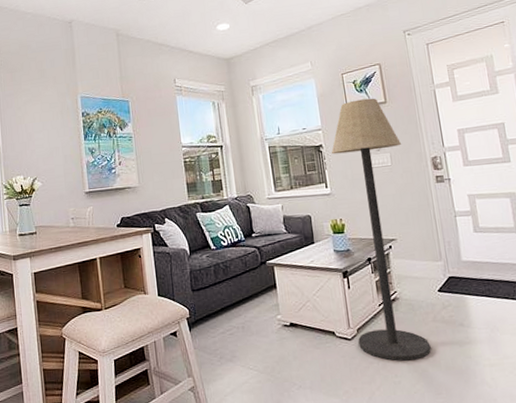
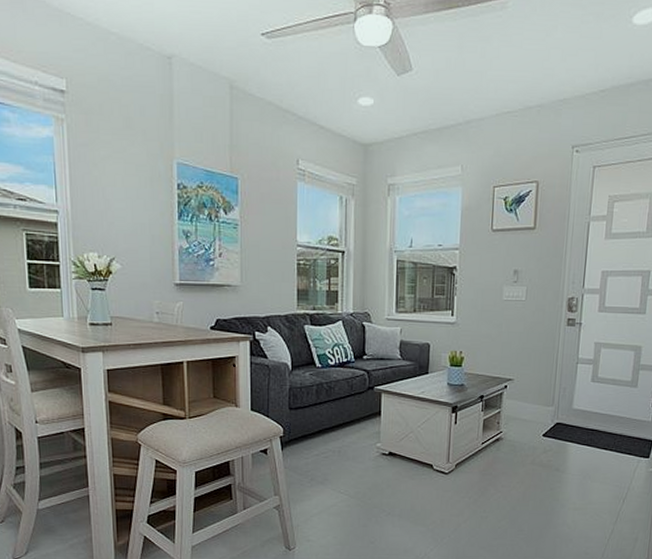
floor lamp: present [331,98,431,361] -> none [454,220,541,498]

